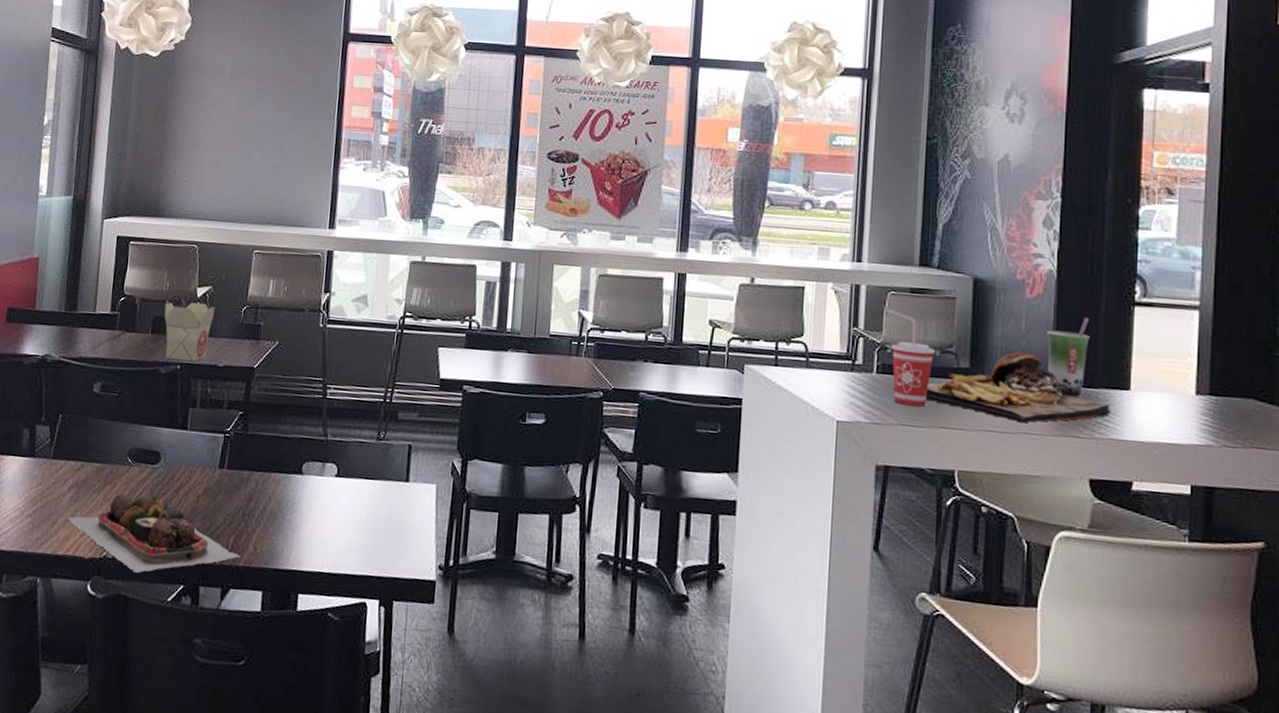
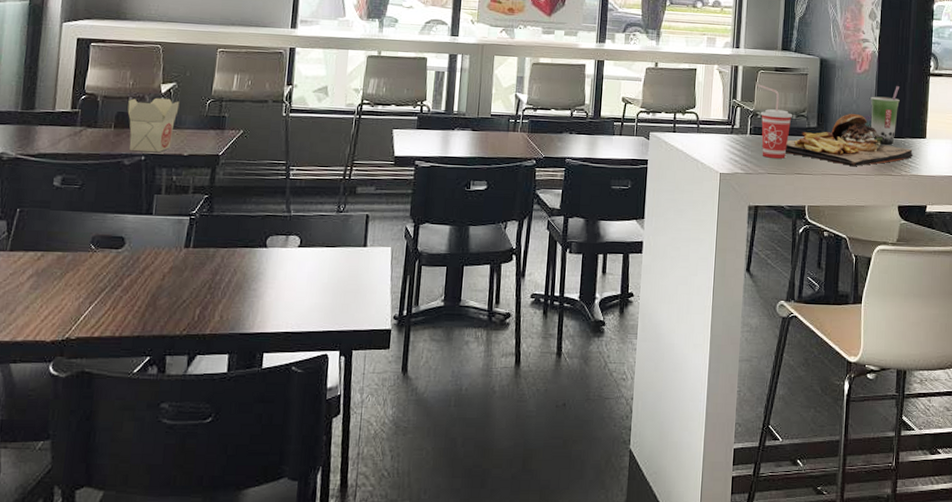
food tray: present [67,493,241,573] -> none [26,277,207,350]

